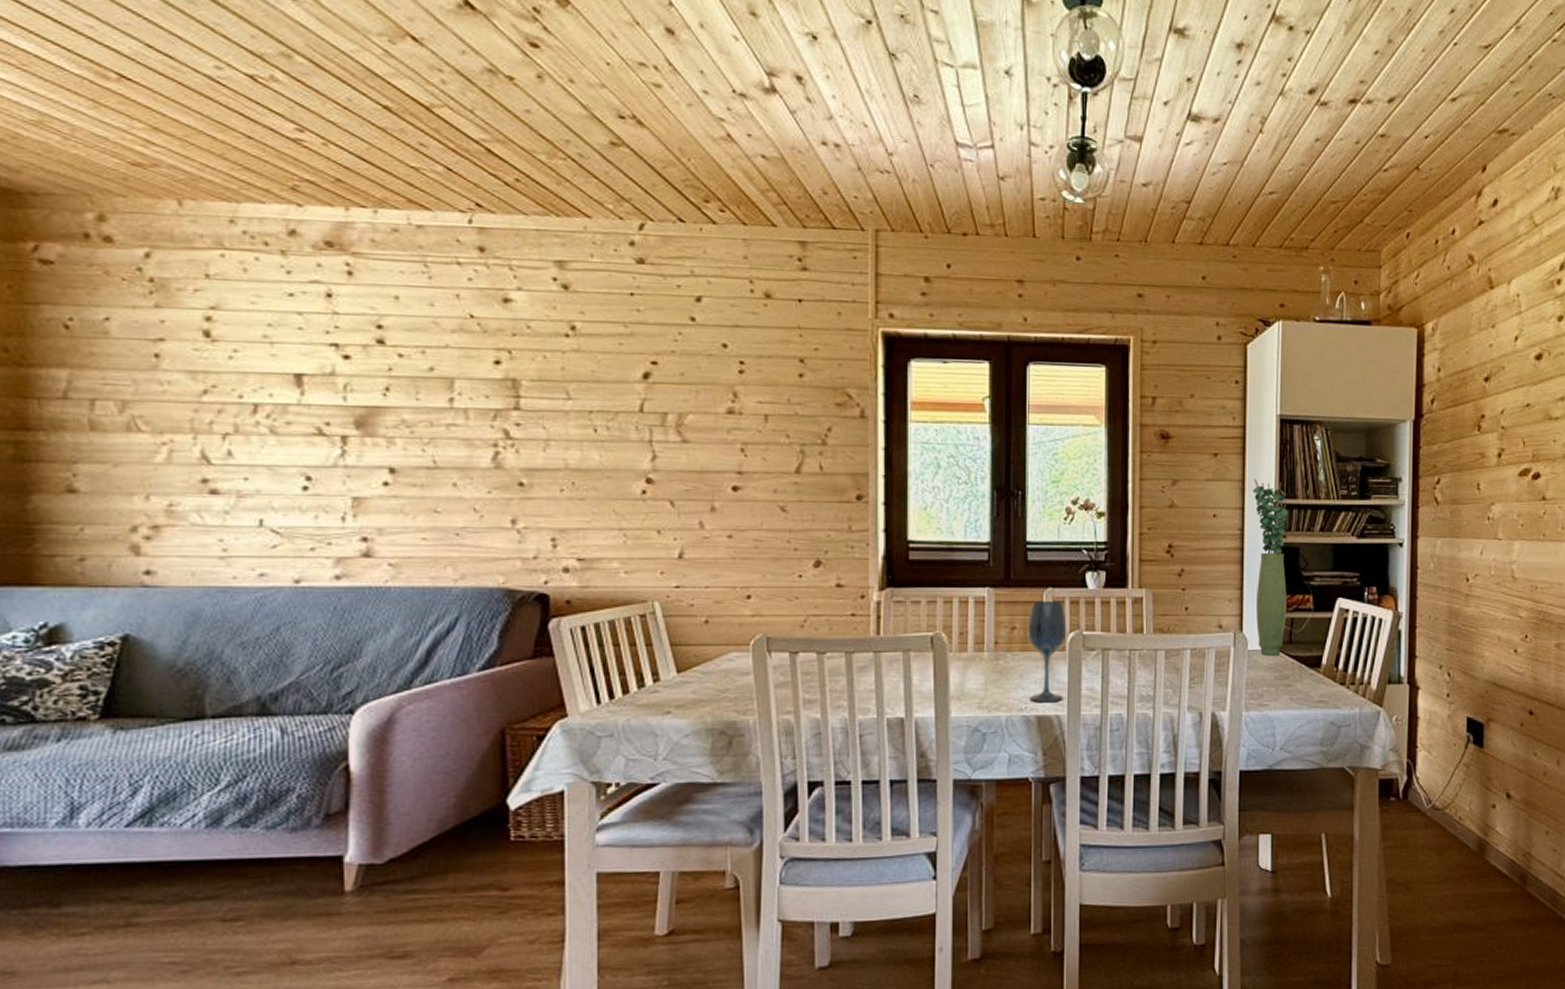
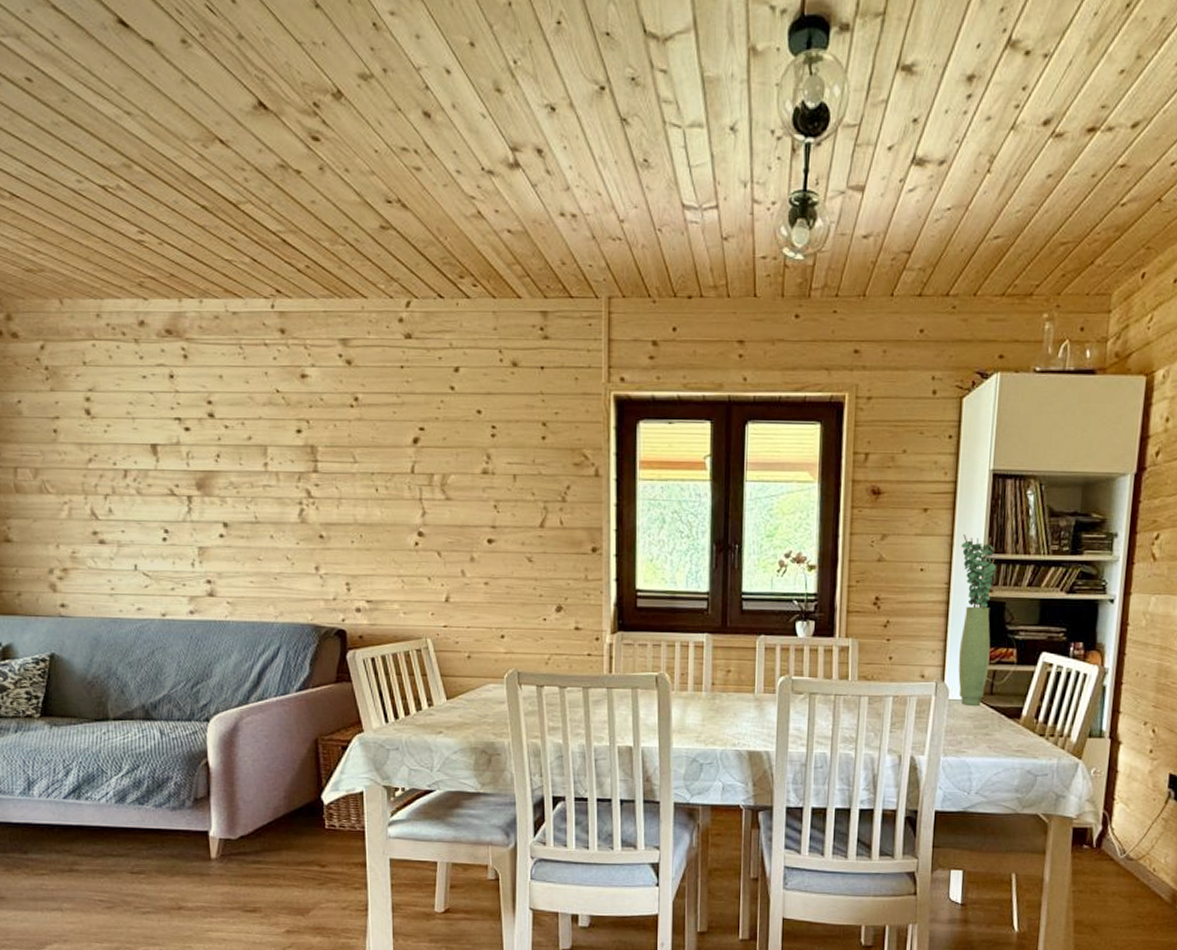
wineglass: present [1027,601,1067,703] -> none [741,647,778,740]

